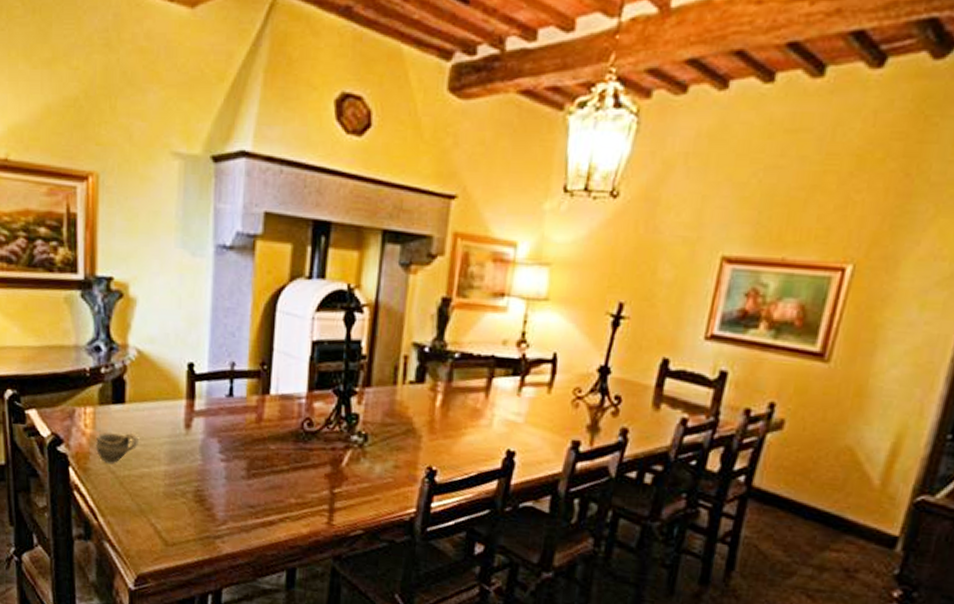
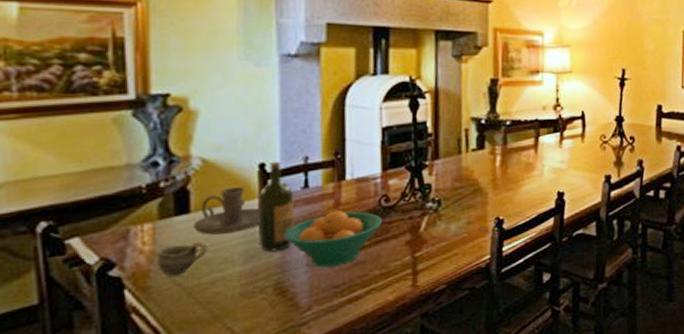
candle holder: none [127,384,186,431] -> present [193,187,260,235]
wine bottle: none [182,362,219,458] -> present [258,161,295,252]
fruit bowl: none [207,425,304,486] -> present [285,210,383,268]

